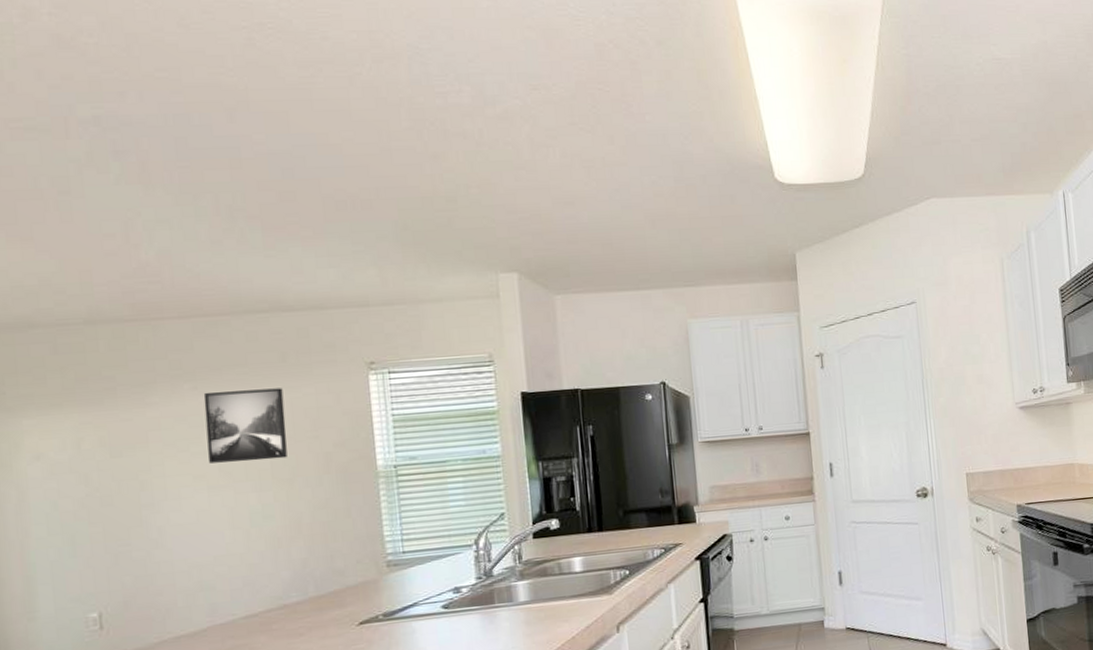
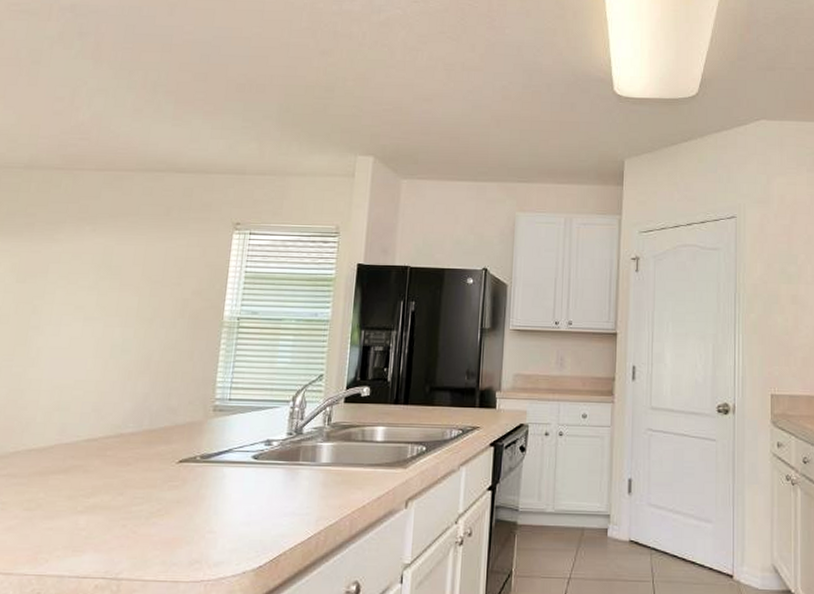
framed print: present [203,388,287,463] -> none [90,235,162,300]

